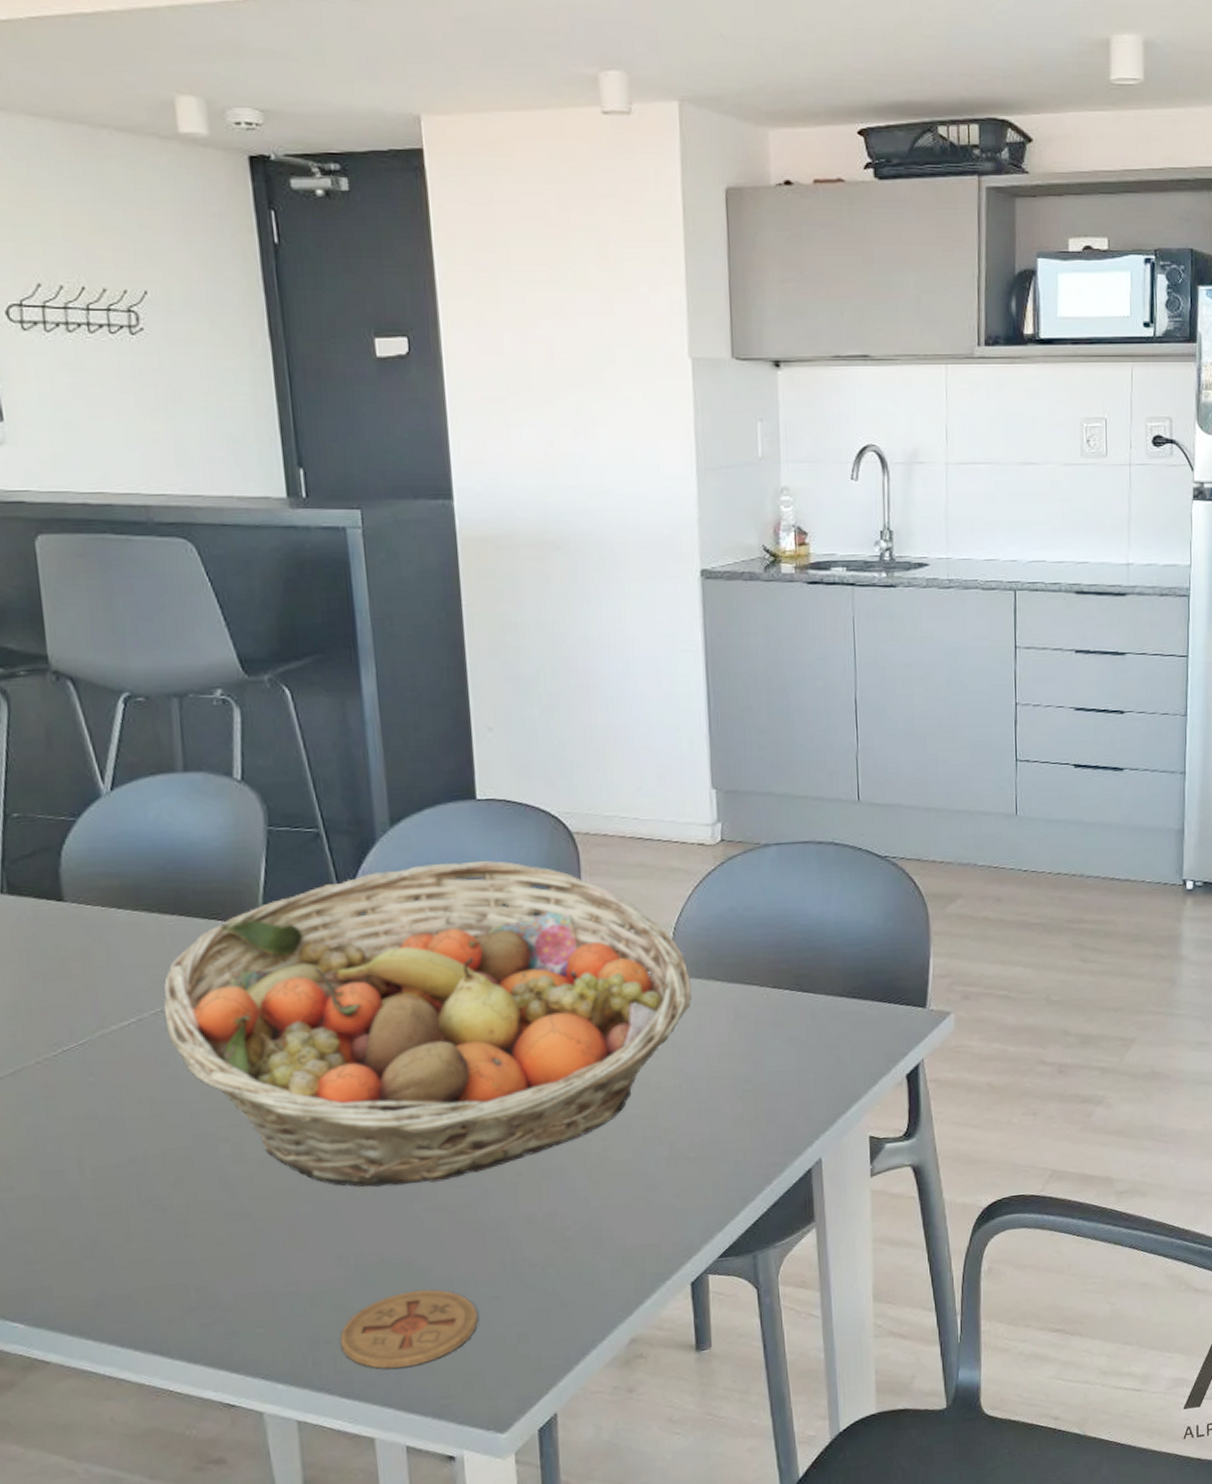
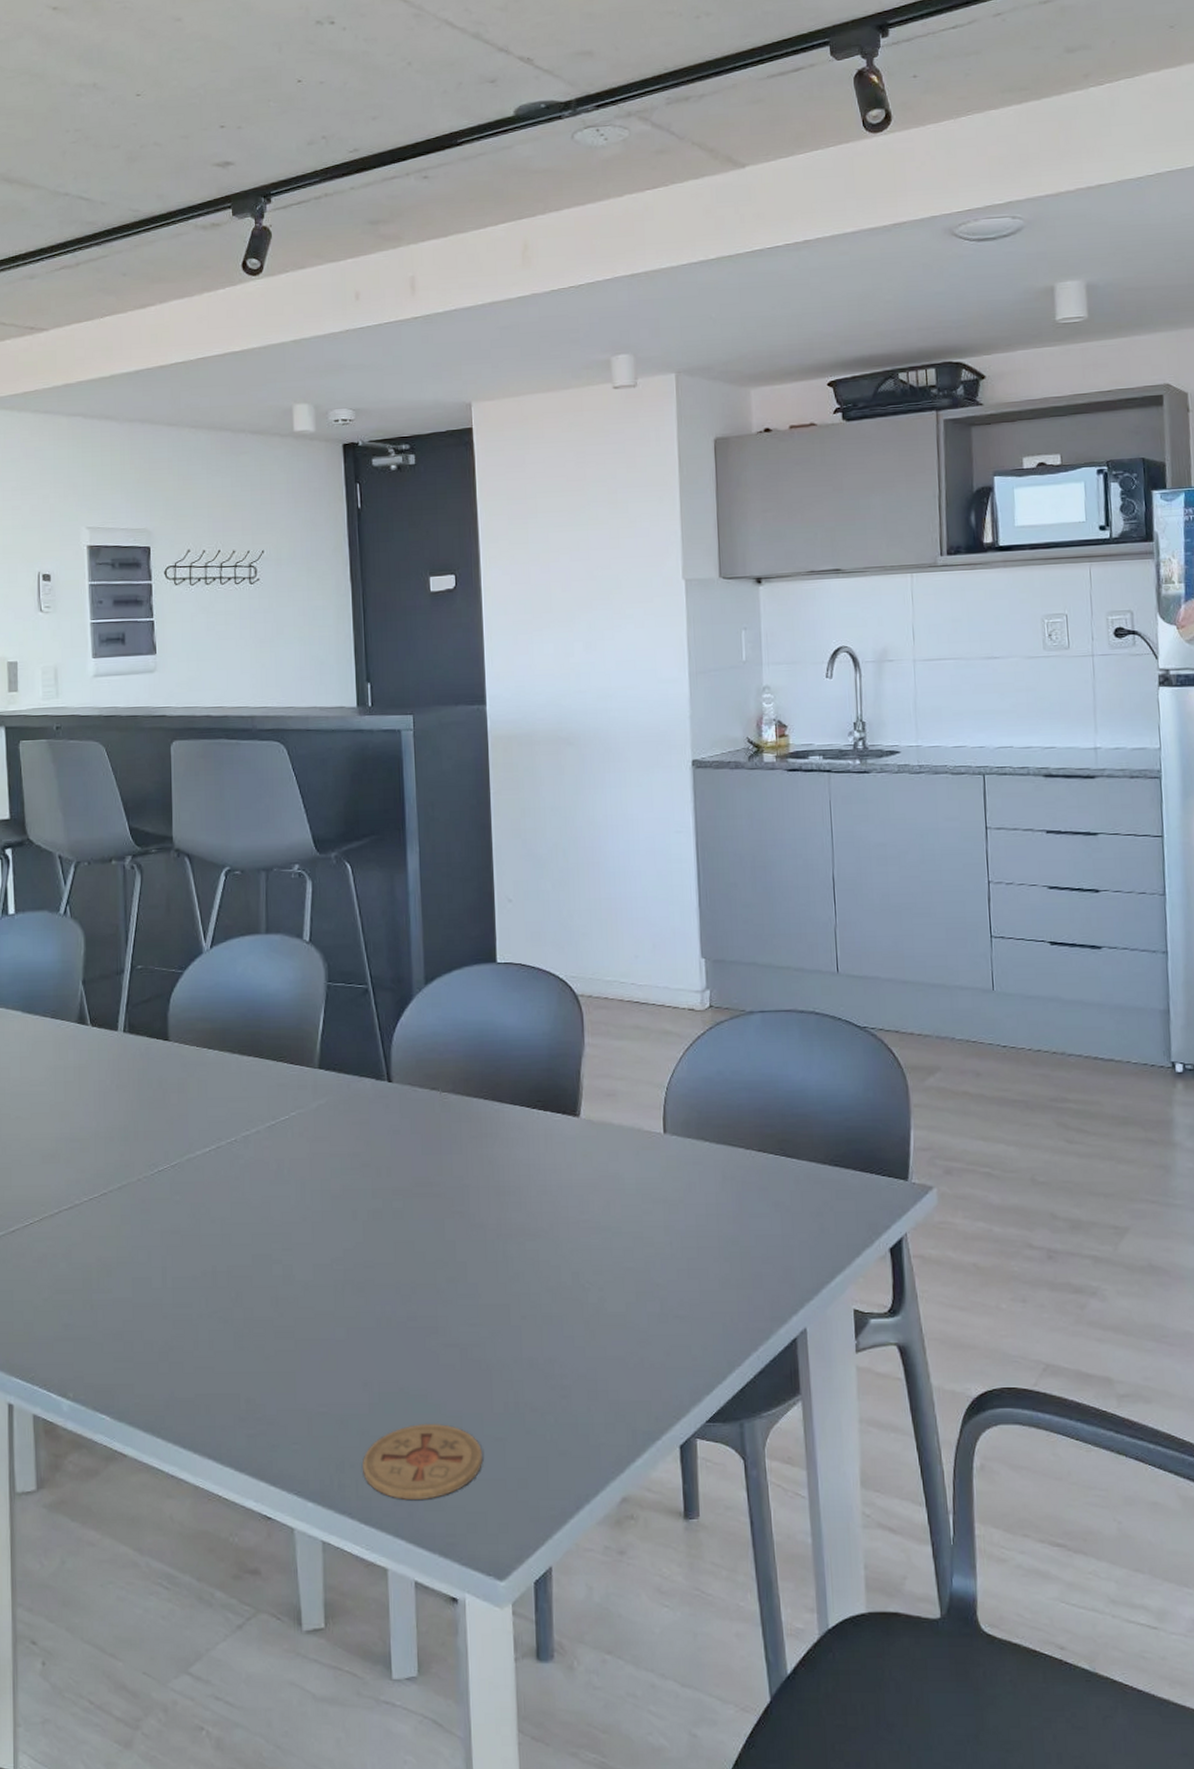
fruit basket: present [163,860,691,1188] -> none [237,1017,682,1319]

